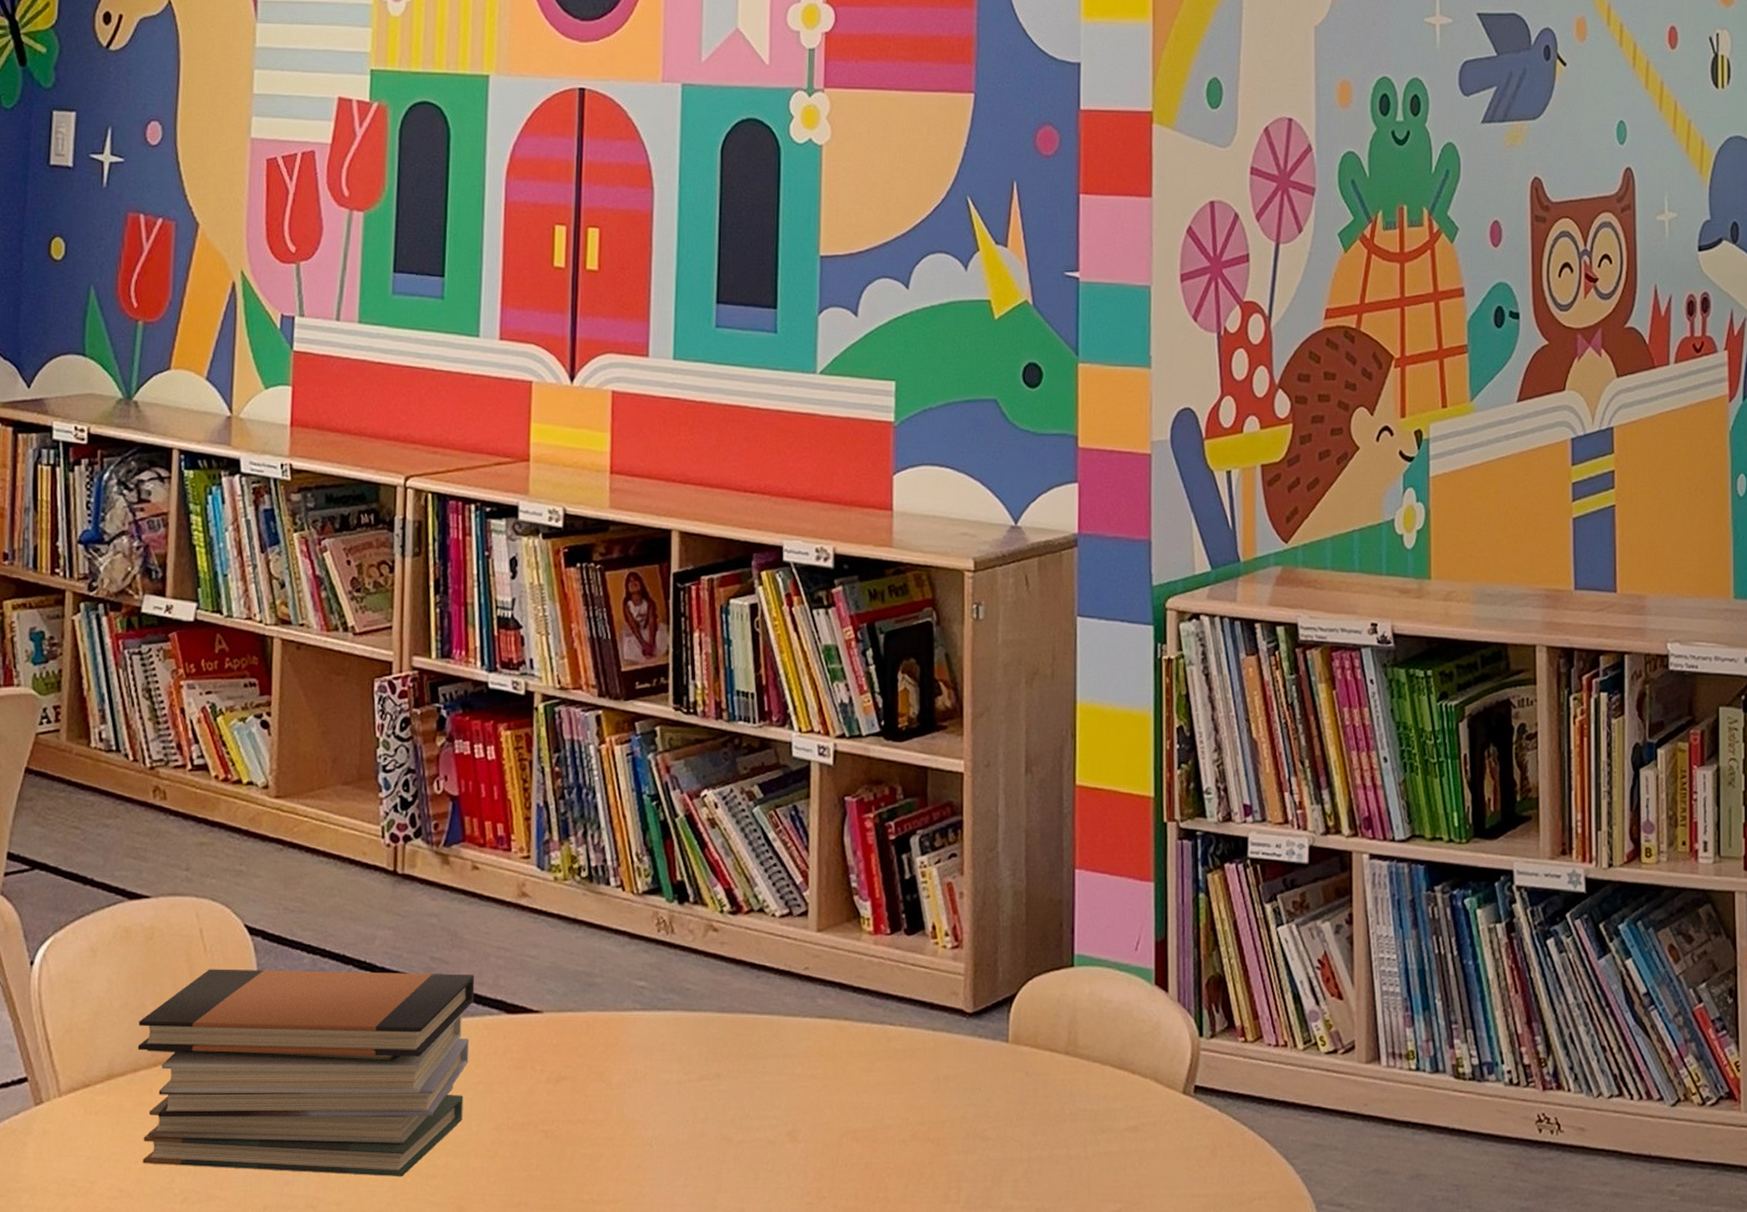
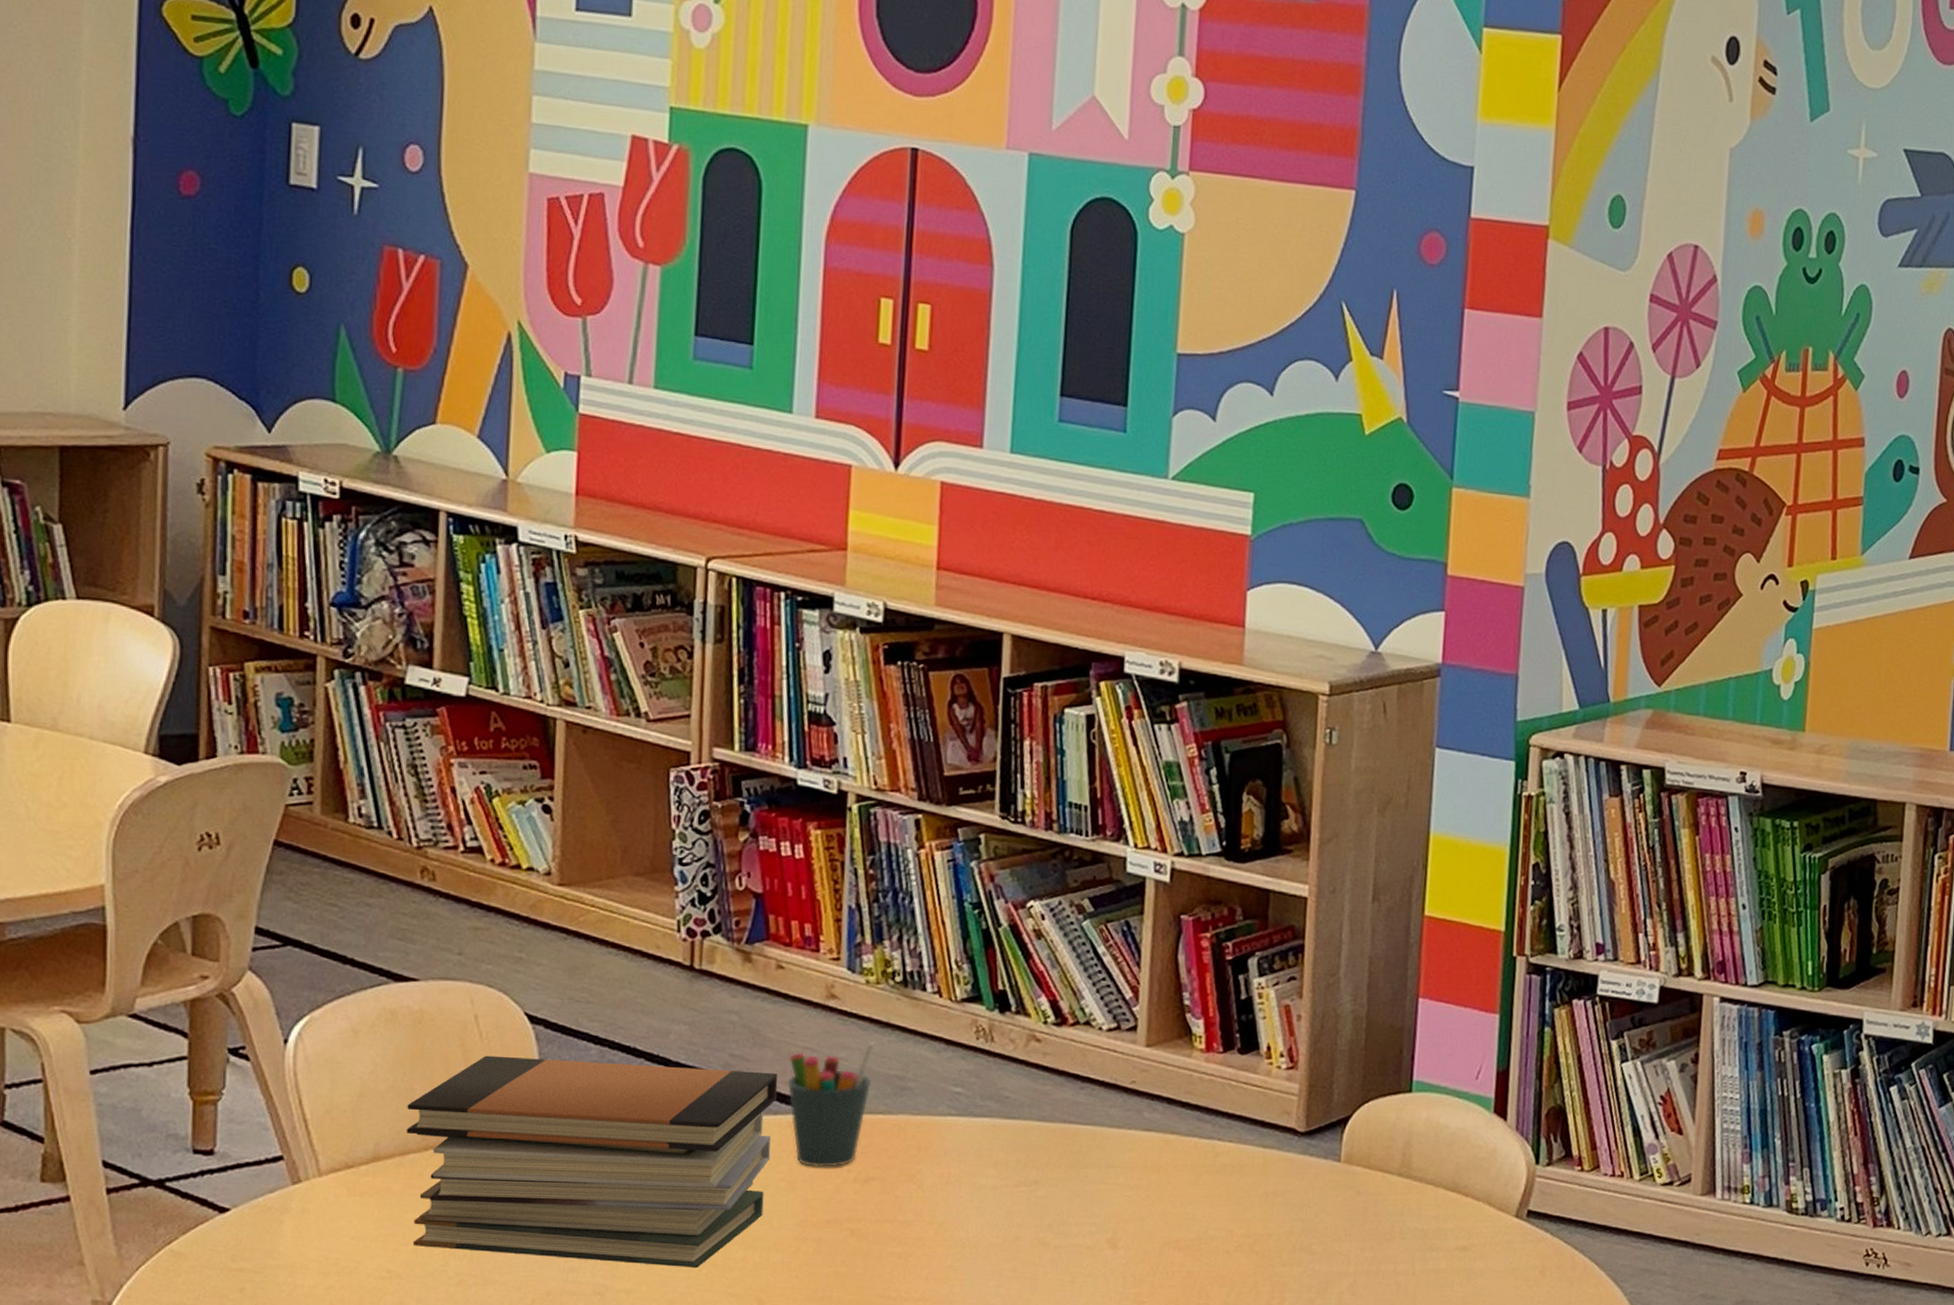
pen holder: none [483,937,565,1068] -> present [787,1040,876,1167]

